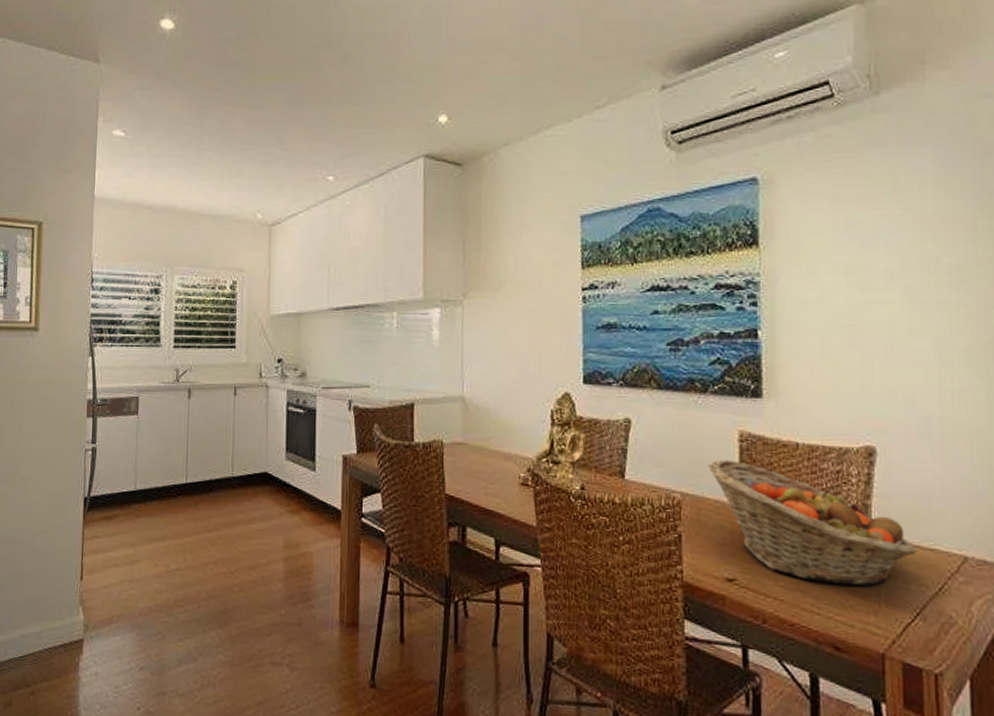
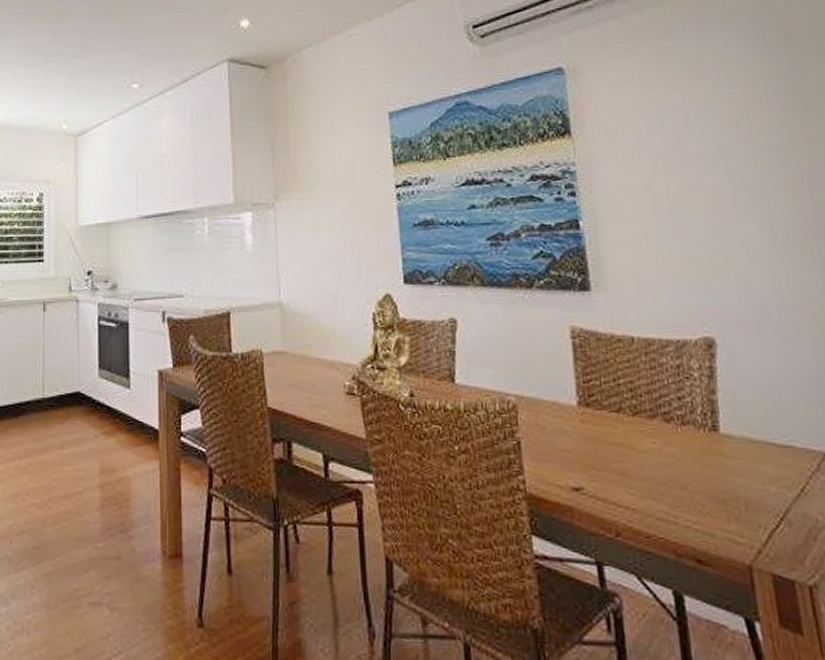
fruit basket: present [708,460,916,587] -> none [541,359,772,491]

